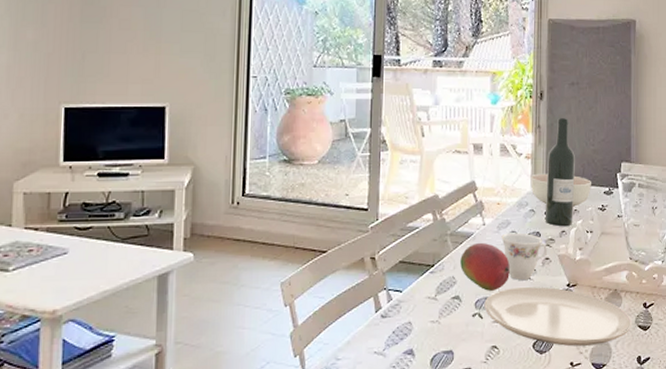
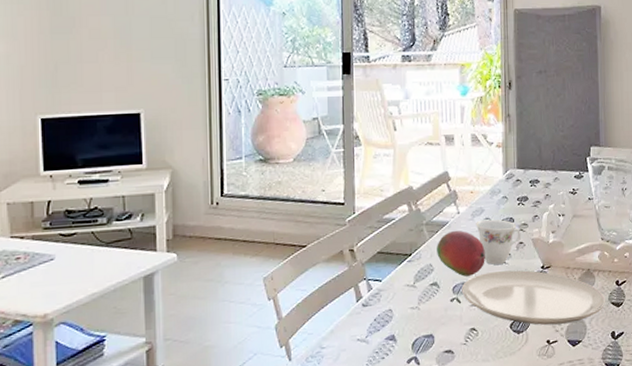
bowl: present [530,173,592,207] -> none [502,161,563,192]
wine bottle: present [545,118,576,226] -> none [517,106,546,211]

